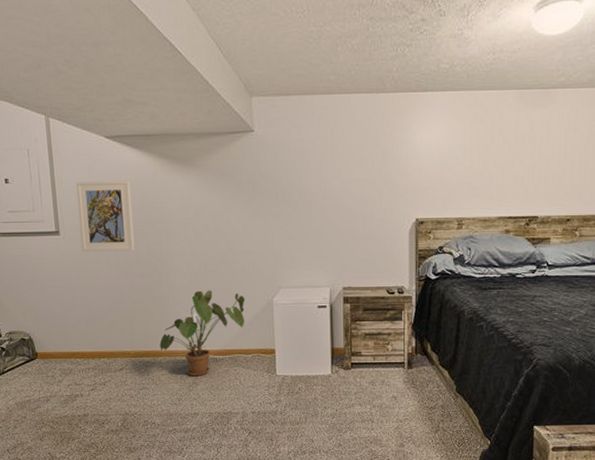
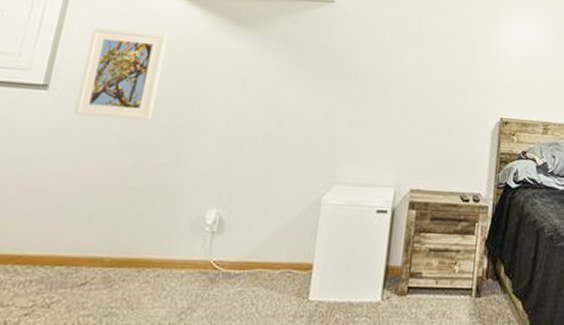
house plant: present [159,290,246,377] -> none [151,179,287,299]

